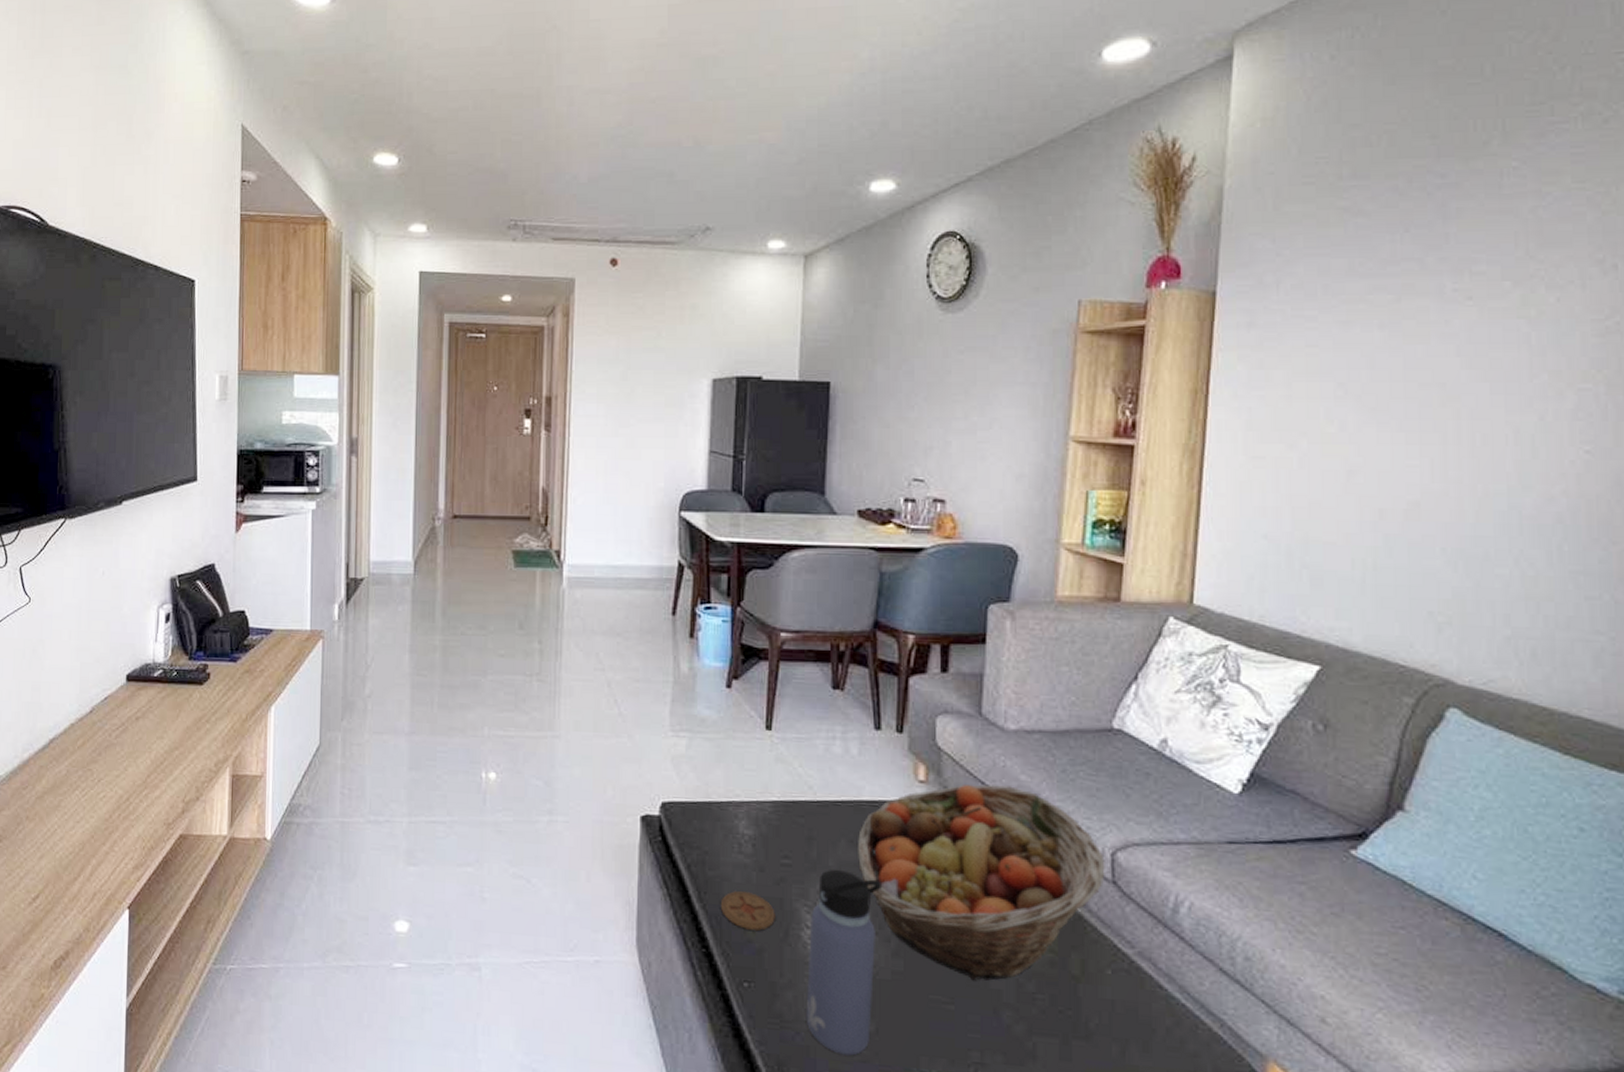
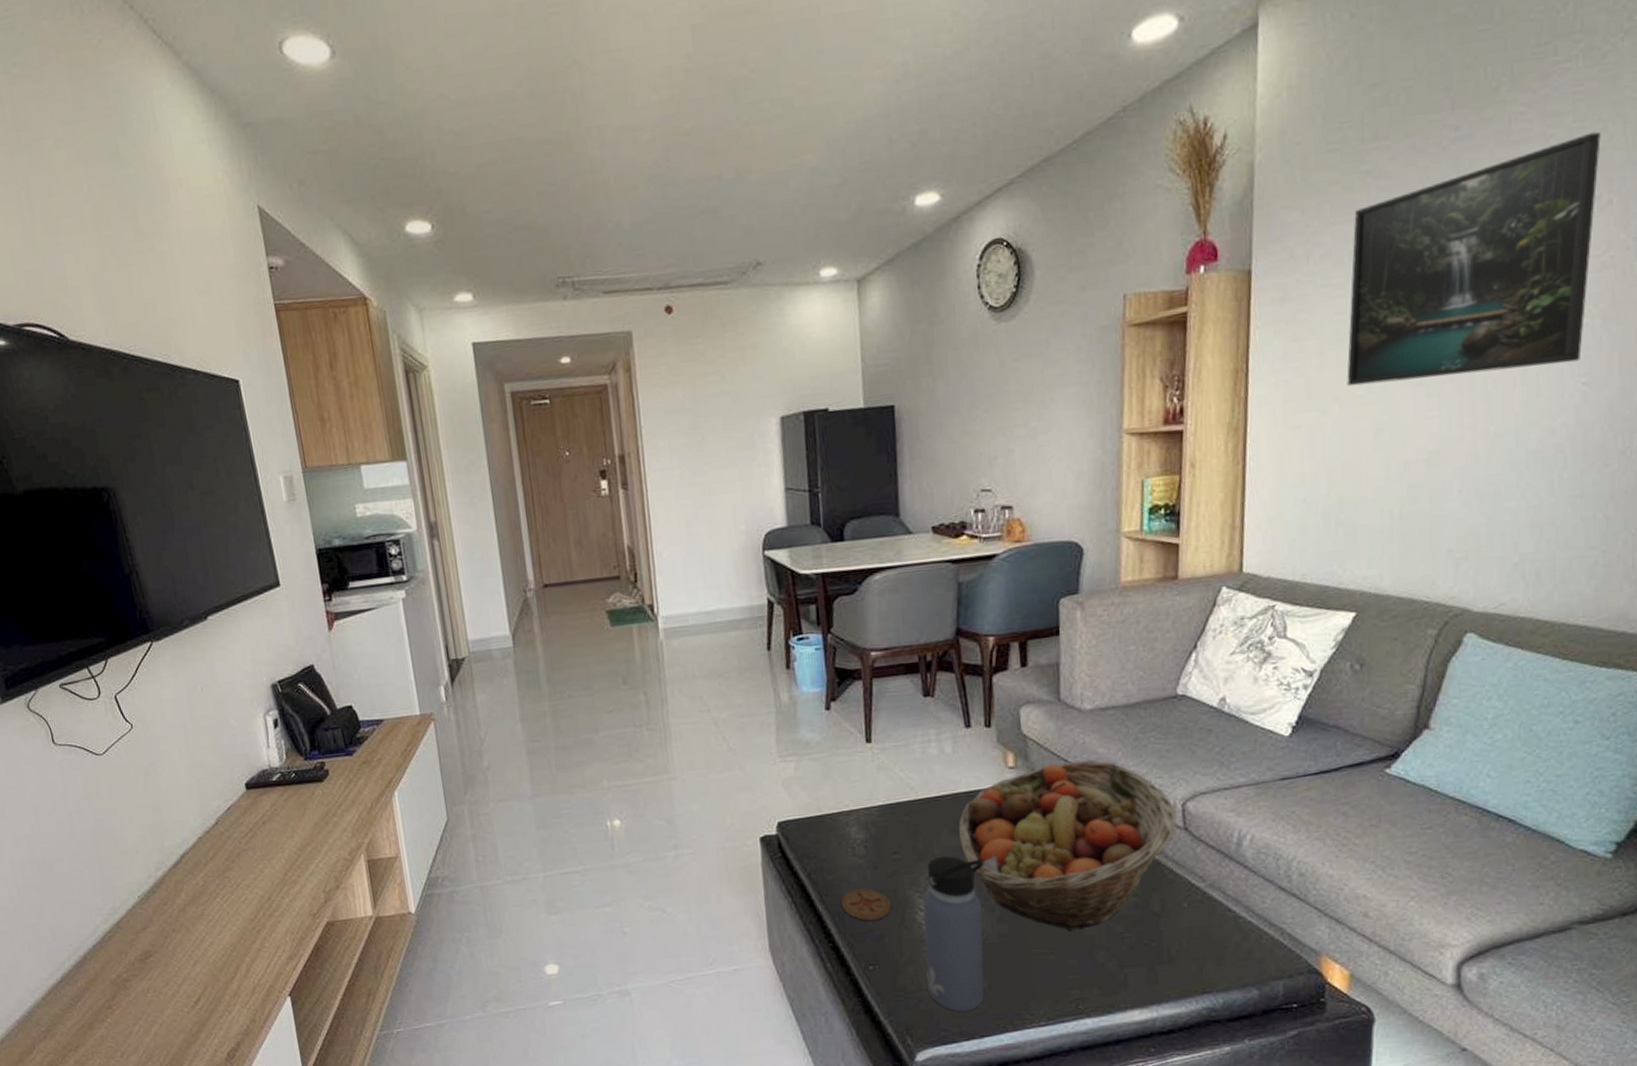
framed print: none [1317,194,1603,428] -> present [1346,131,1601,387]

